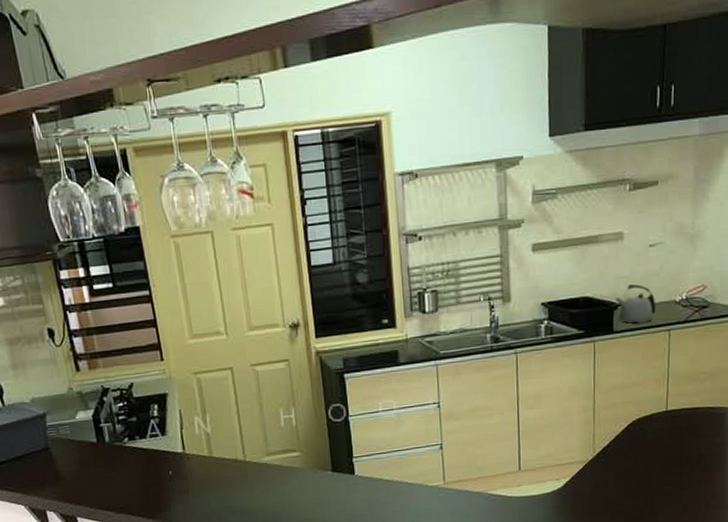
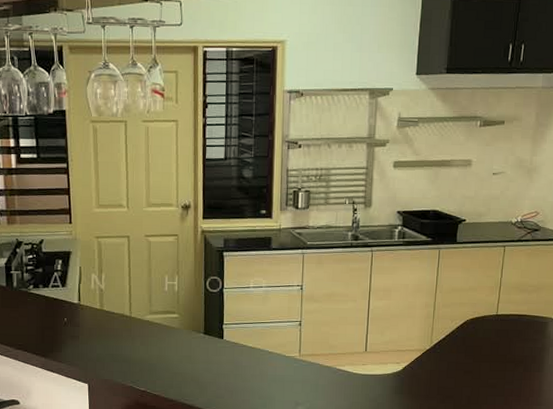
kettle: present [615,284,656,324] -> none [460,204,495,238]

